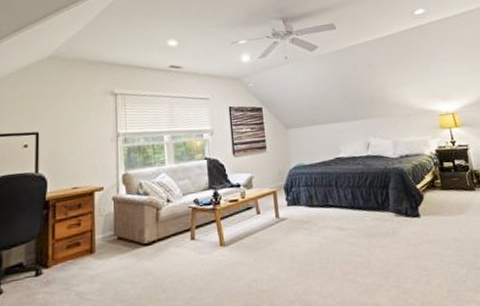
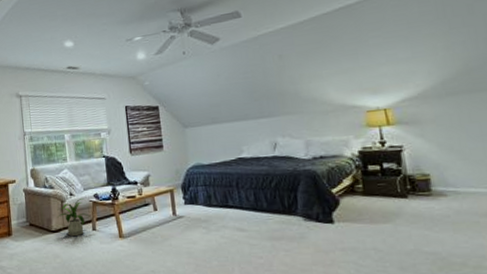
house plant: none [150,203,190,249] -> present [56,197,91,237]

